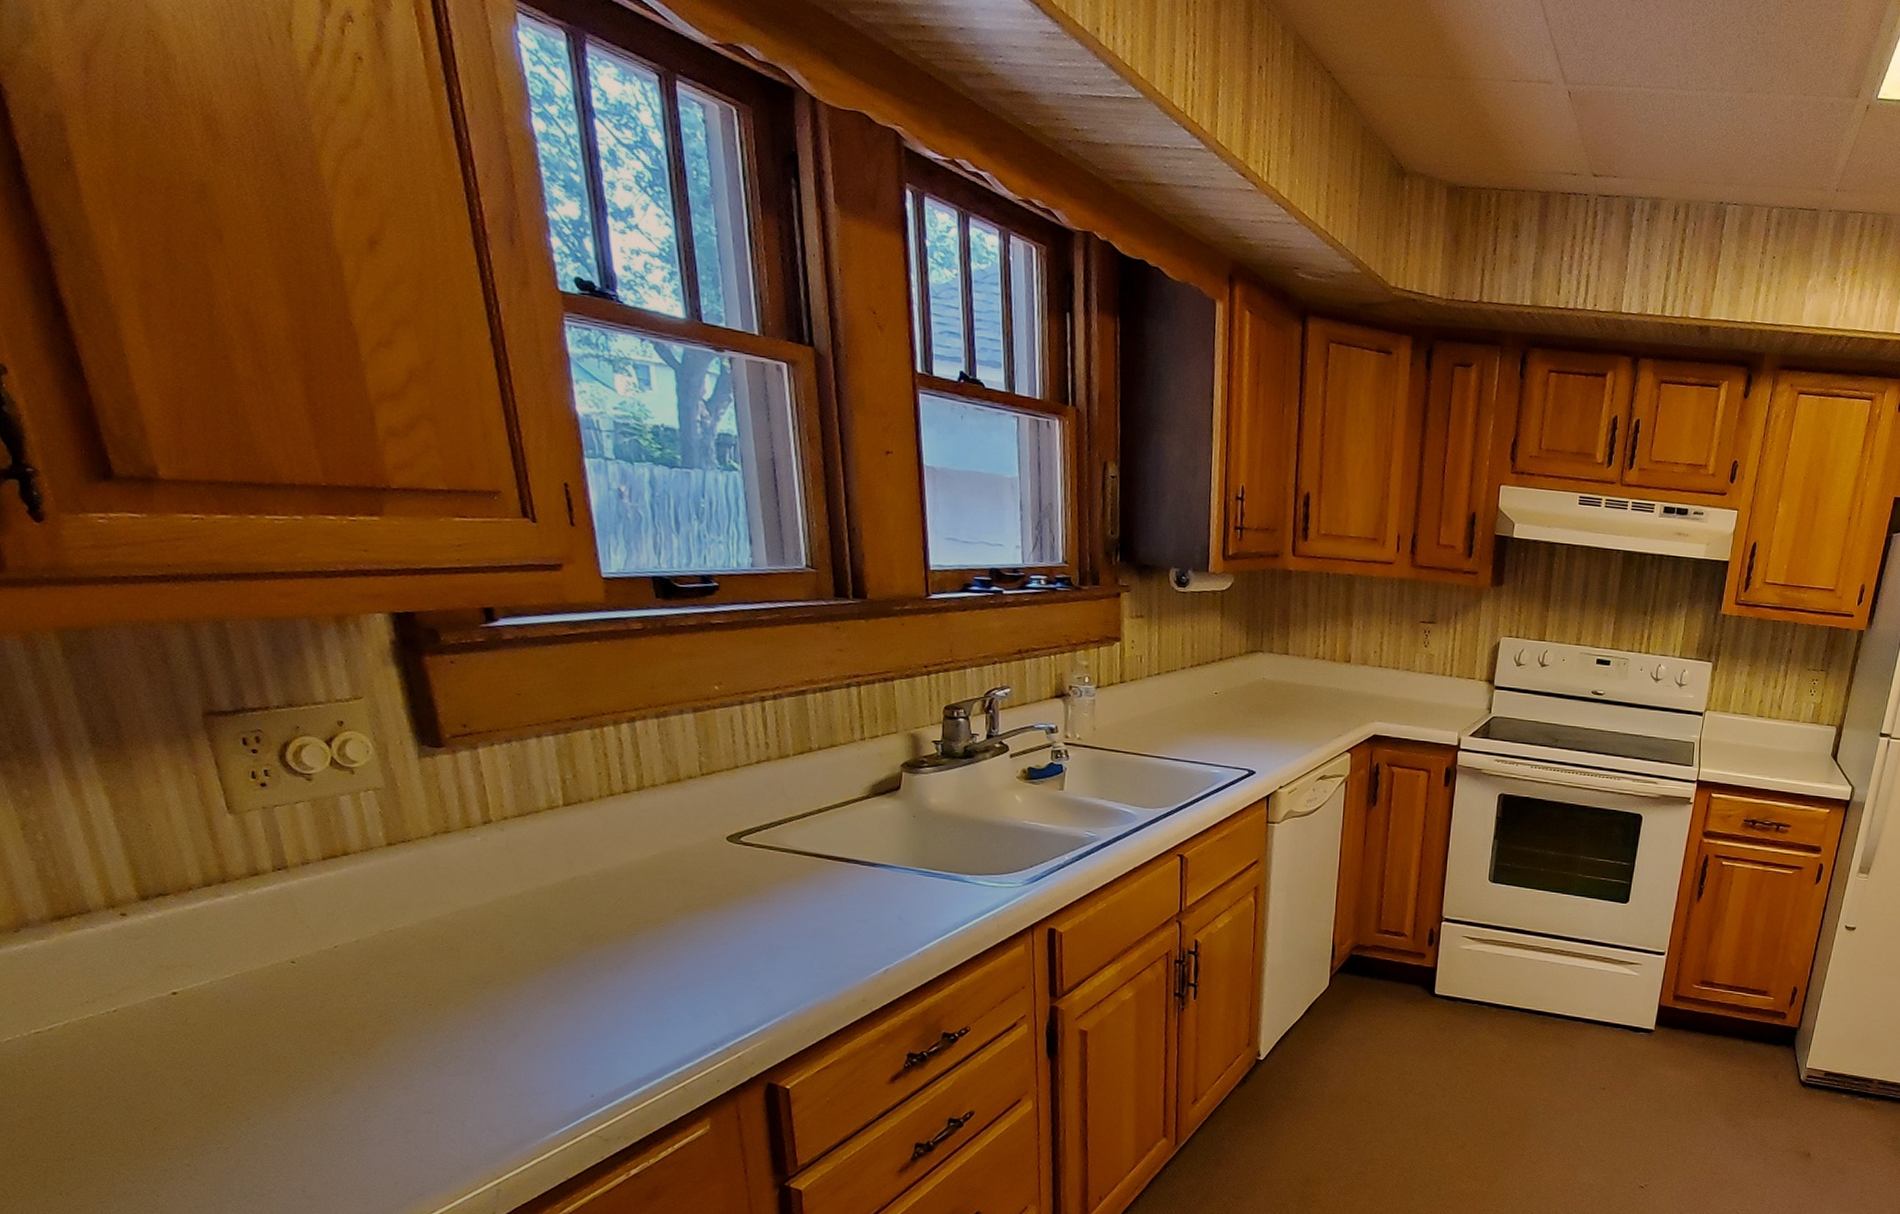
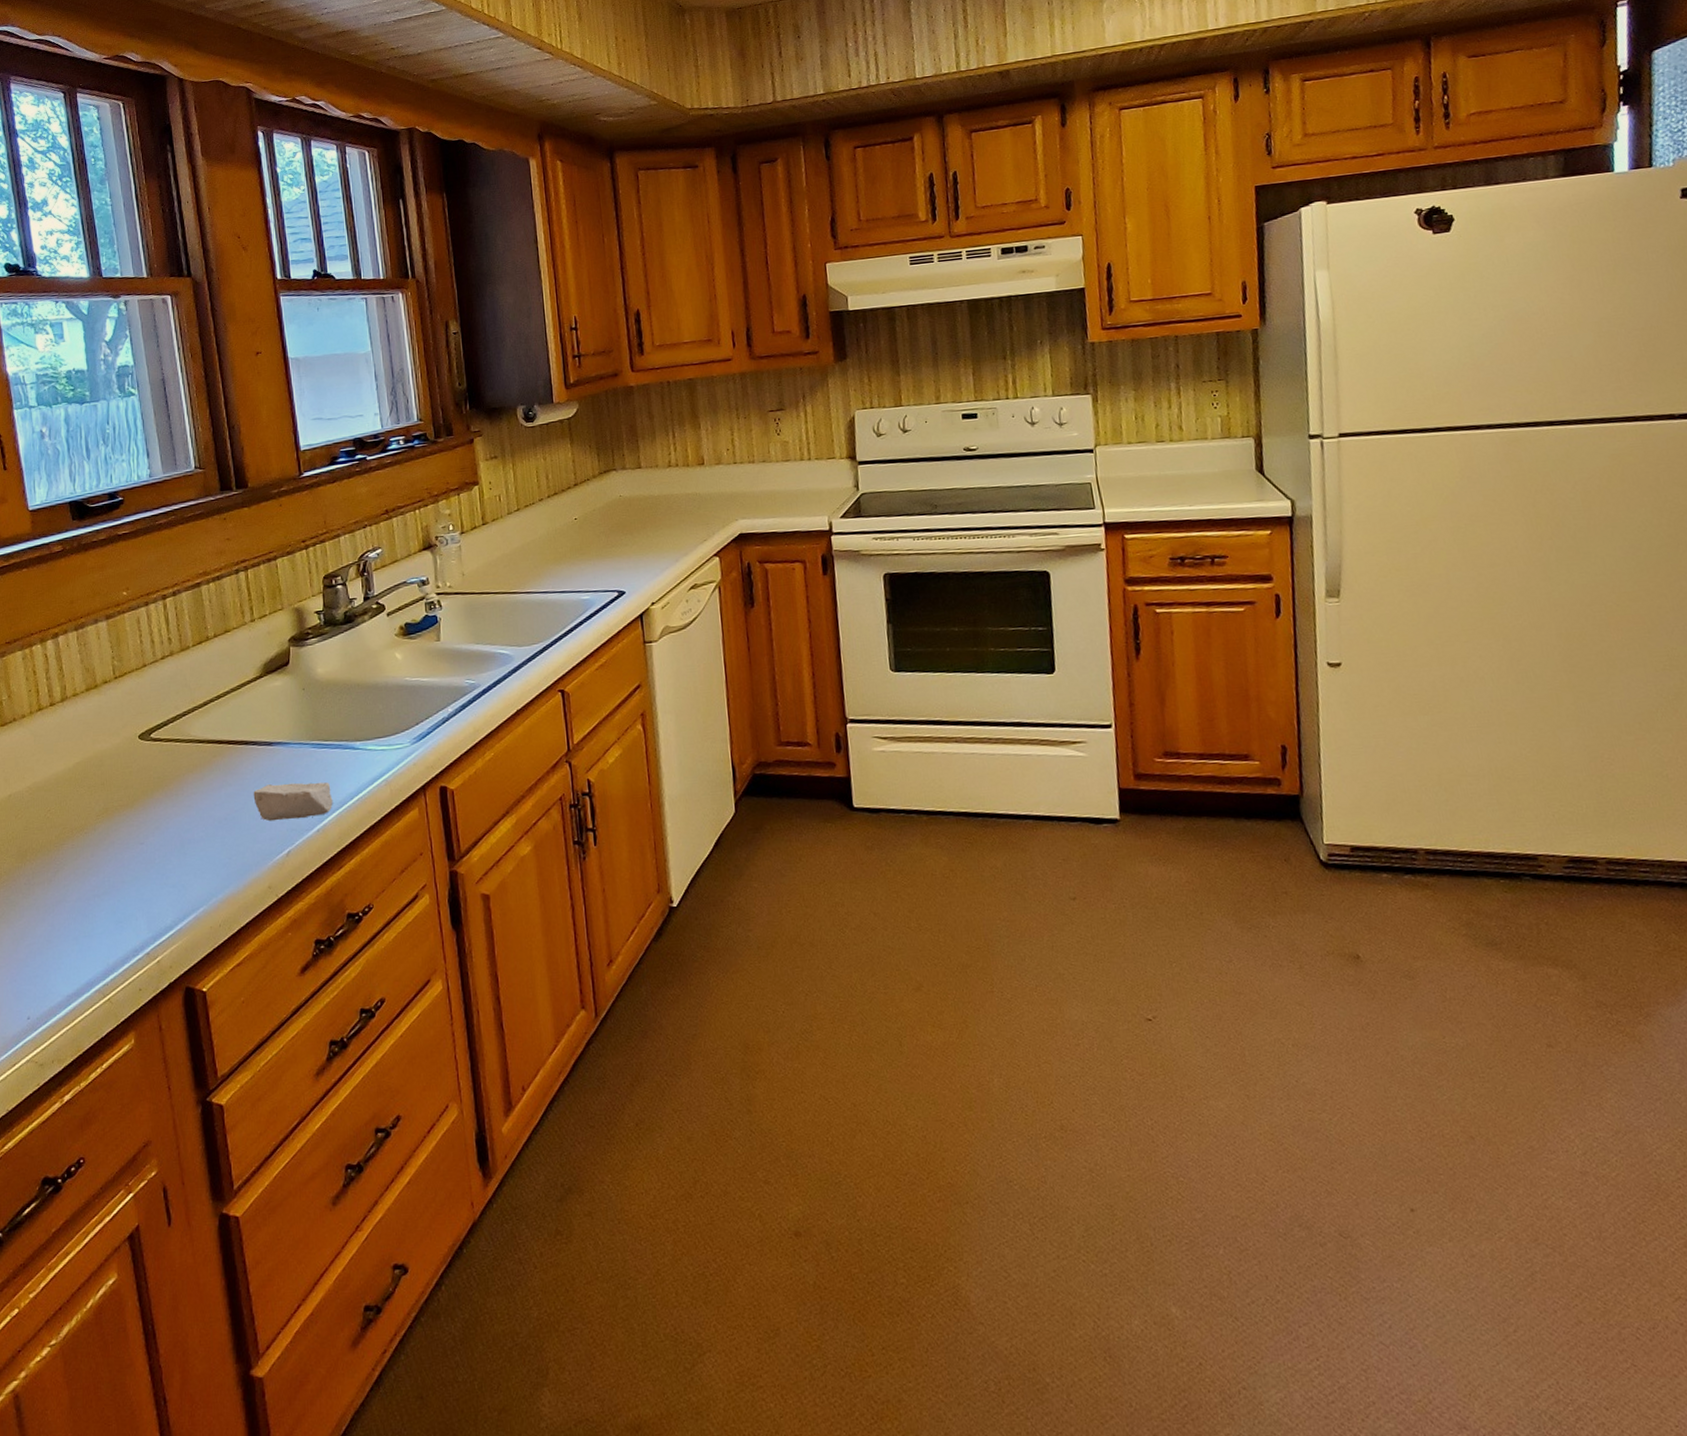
soap bar: none [852,904,937,941] -> present [253,782,333,822]

